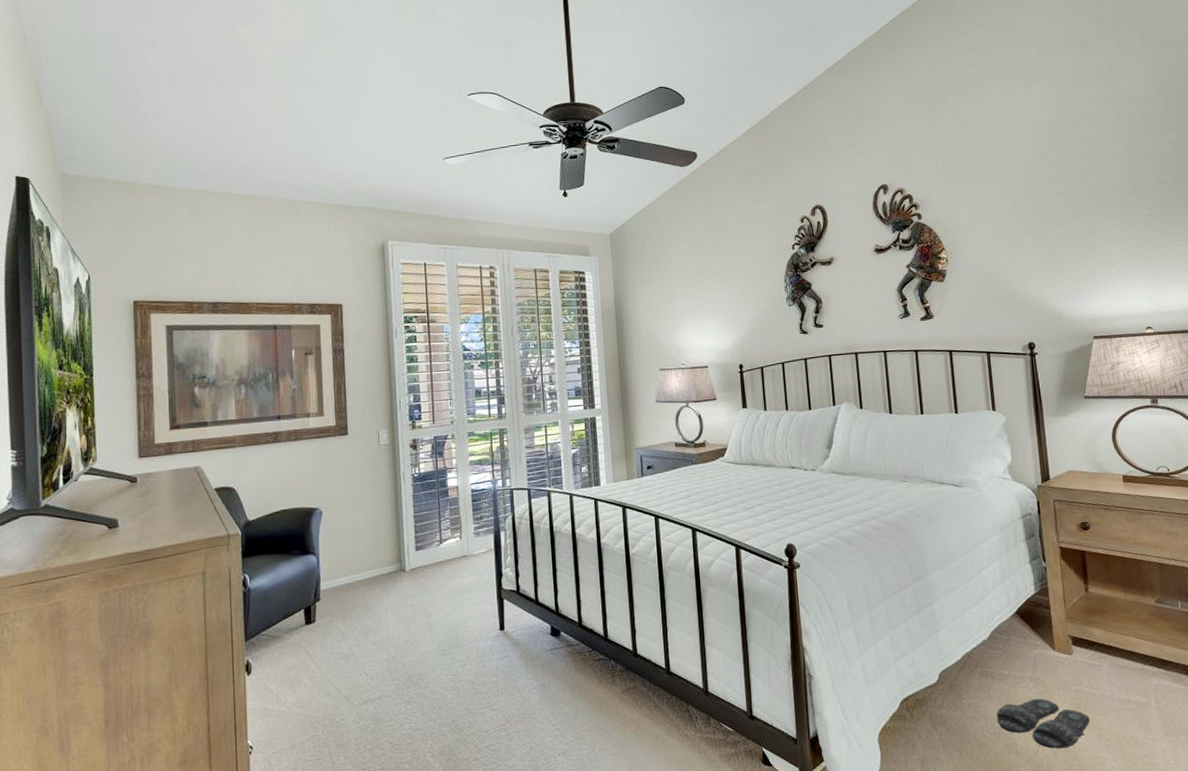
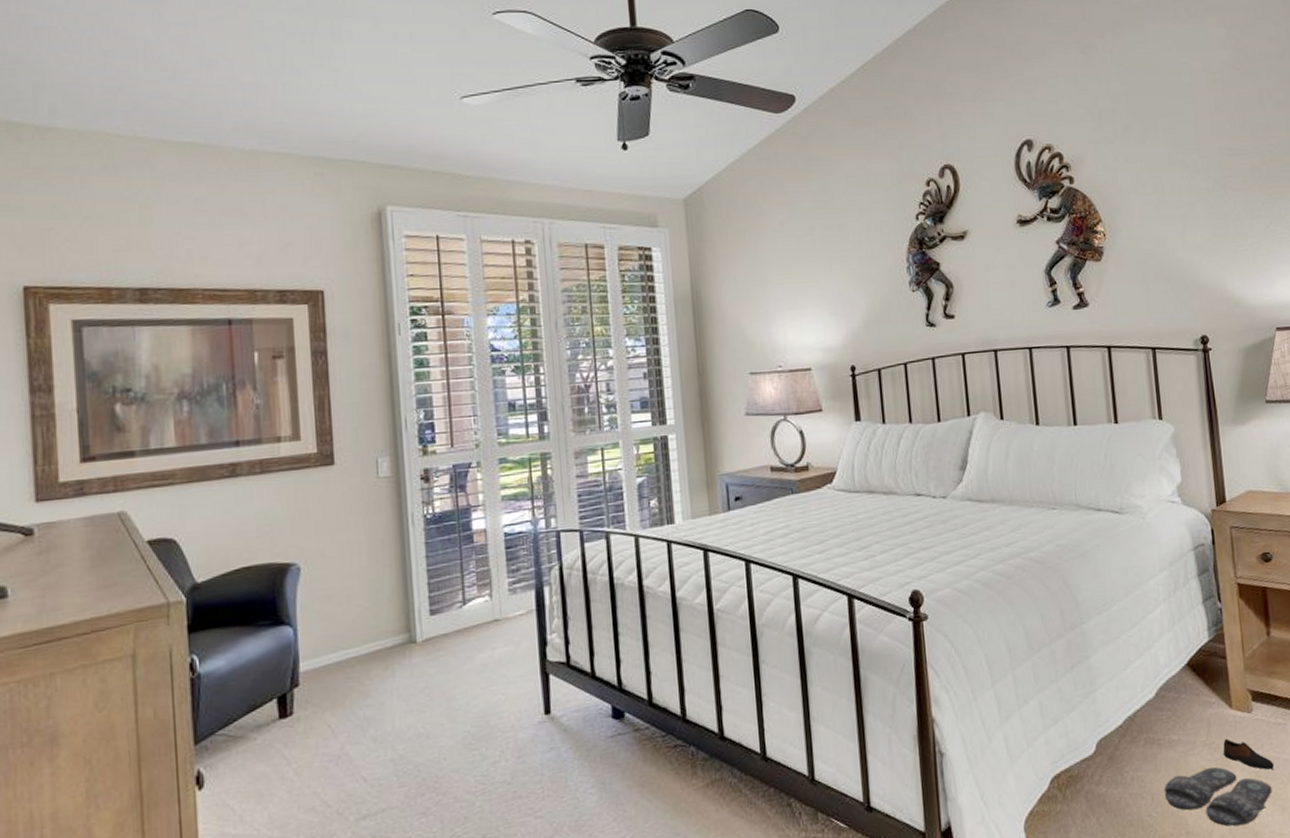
shoe: none [1047,675,1092,703] -> present [1223,738,1274,770]

